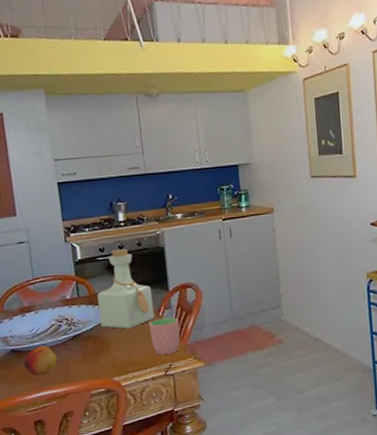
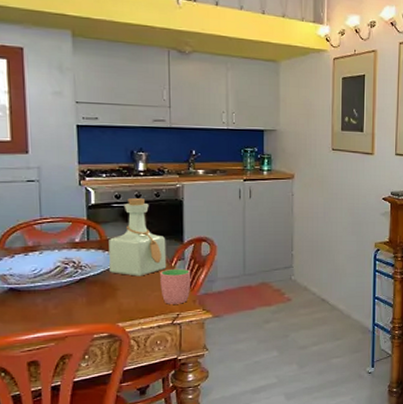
fruit: present [24,345,58,376] -> none [22,286,60,316]

